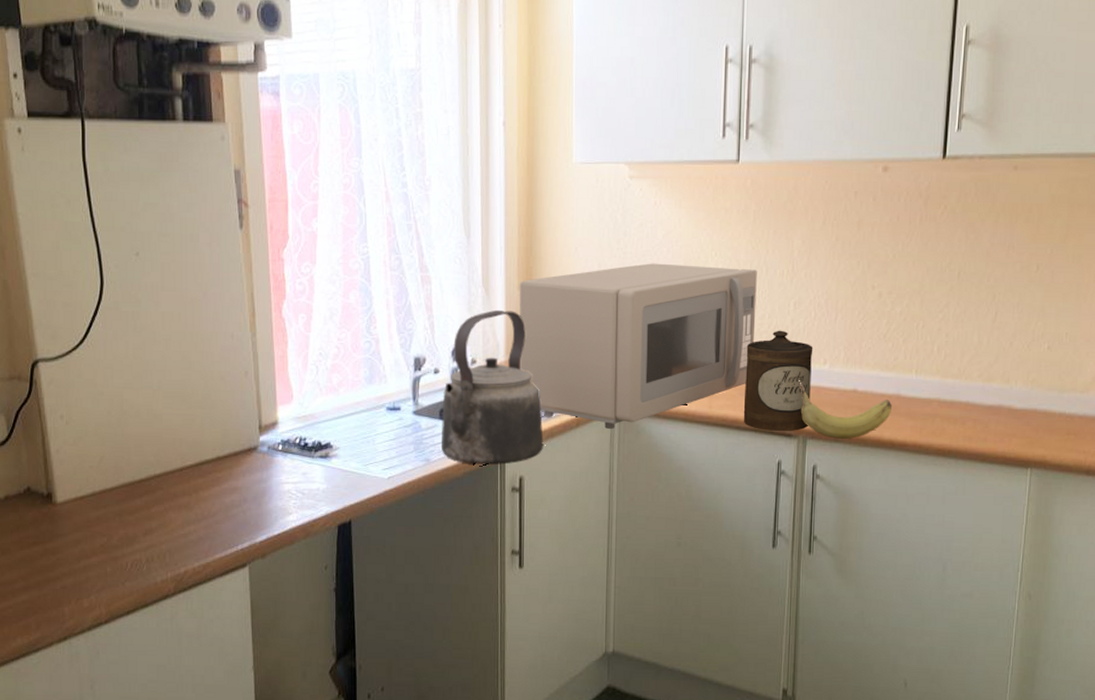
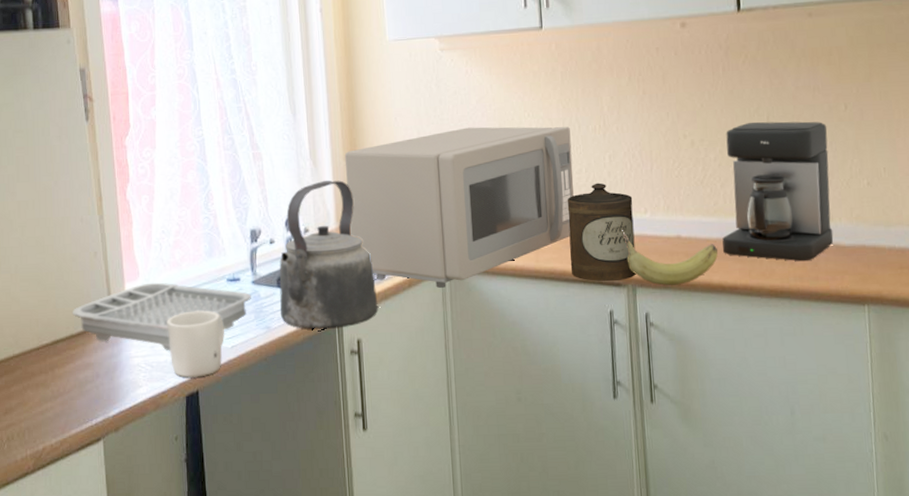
dish rack: none [219,407,412,478] -> present [72,282,251,350]
mug: none [321,439,381,507] -> present [167,310,224,378]
coffee maker: none [896,277,1017,422] -> present [722,121,834,262]

